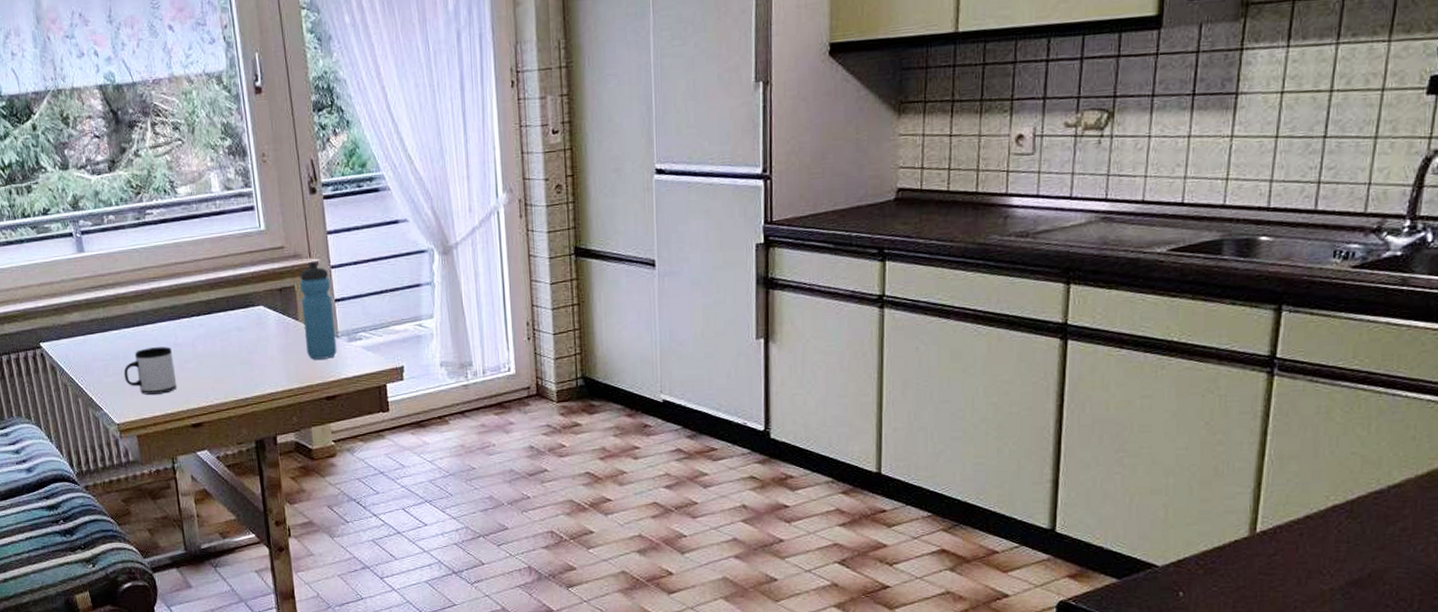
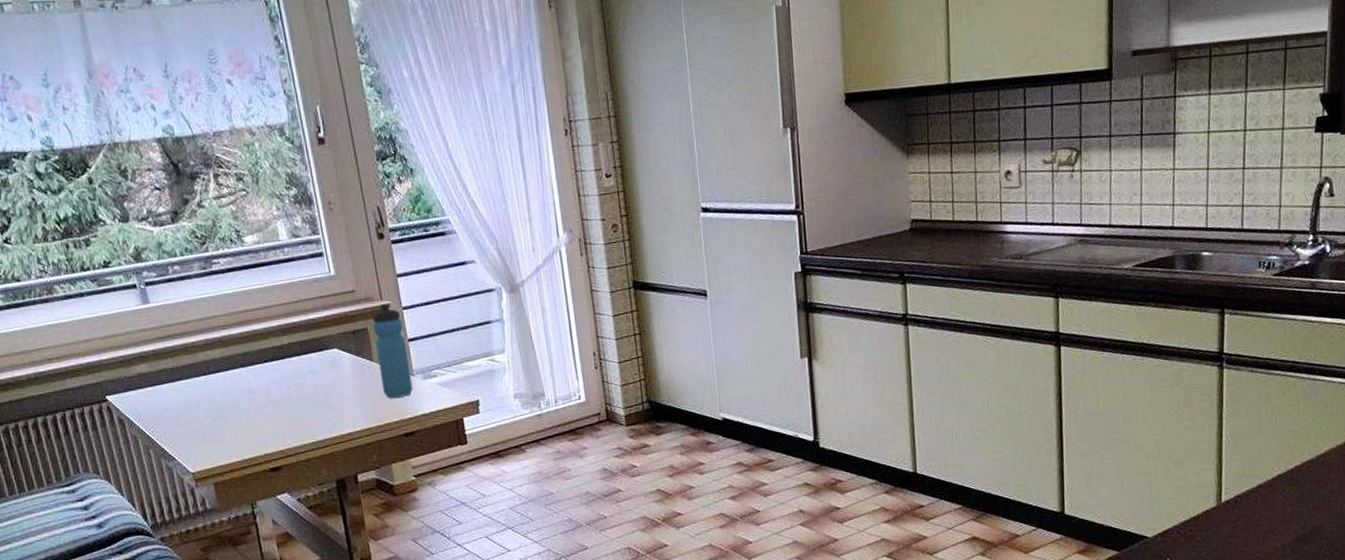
mug: present [123,347,177,395] -> none [196,393,253,442]

